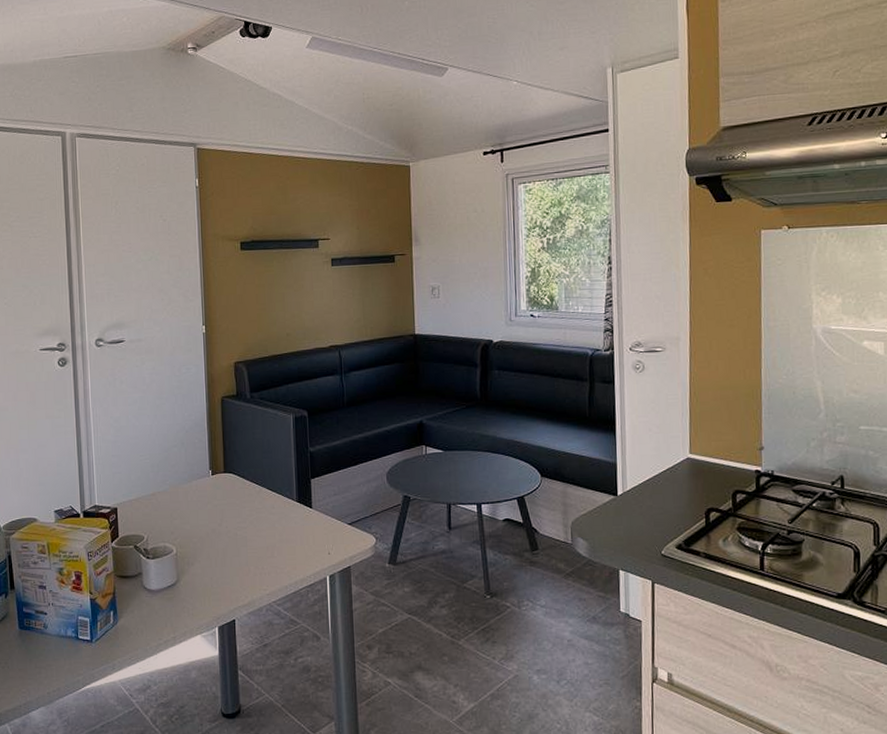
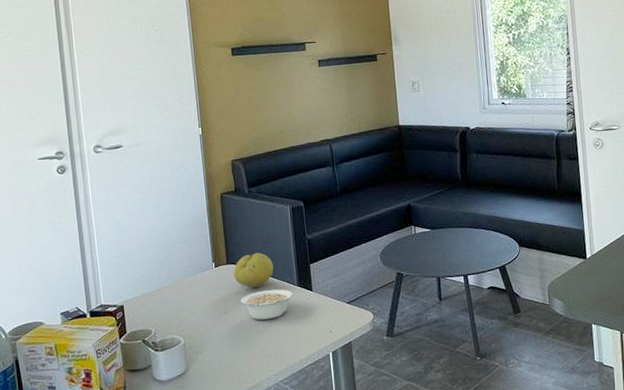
fruit: none [230,463,272,500] -> present [233,252,274,288]
legume: none [236,503,292,535] -> present [241,289,293,320]

